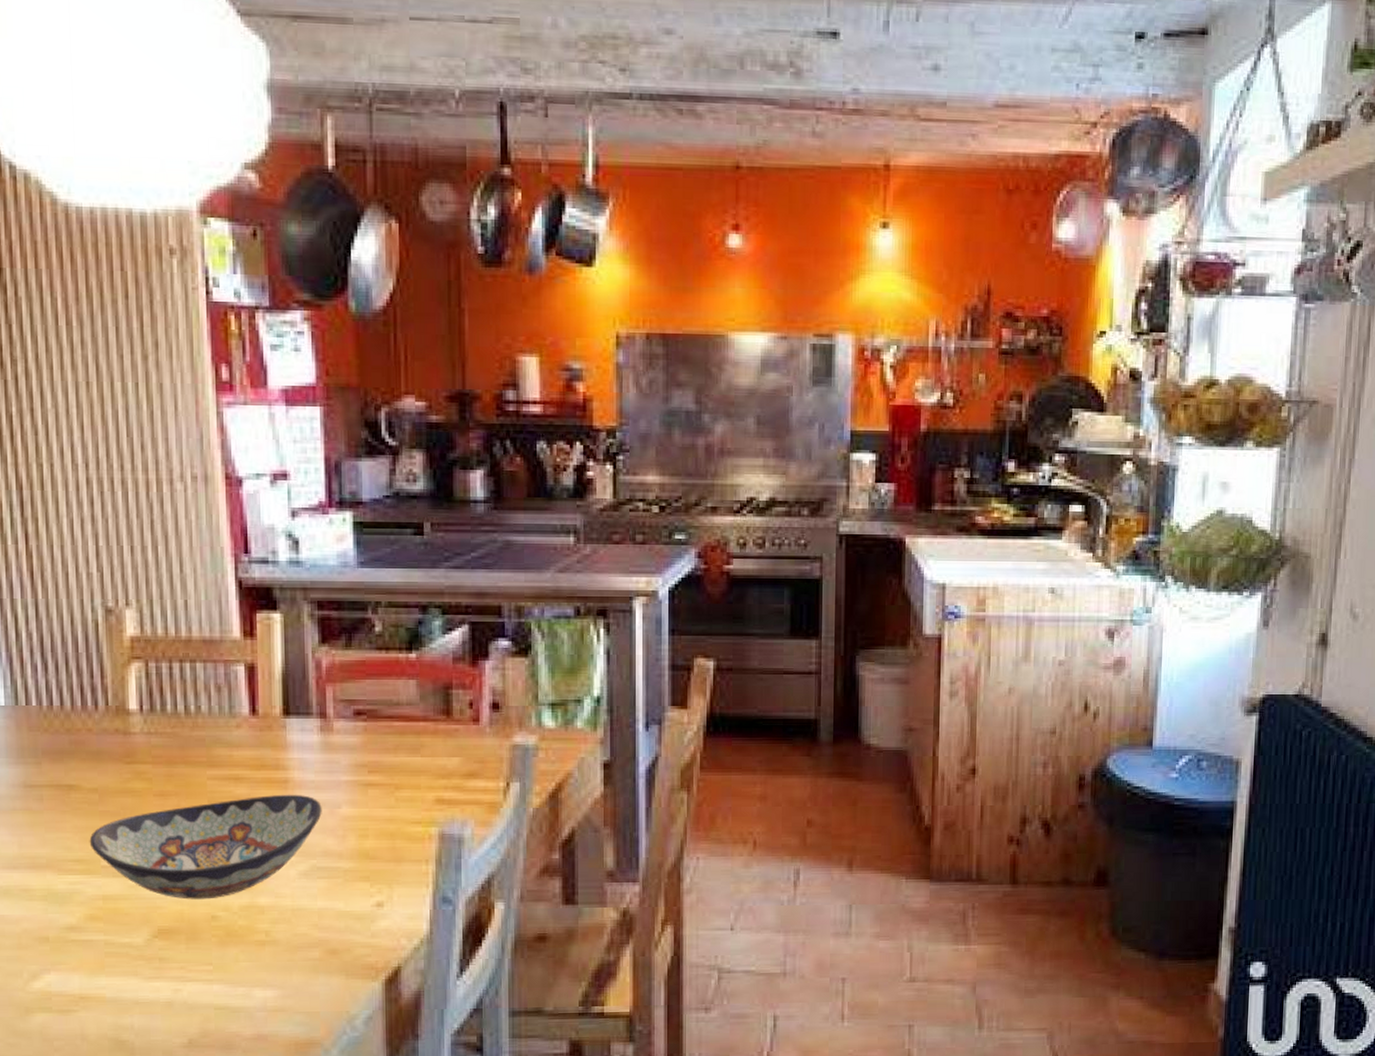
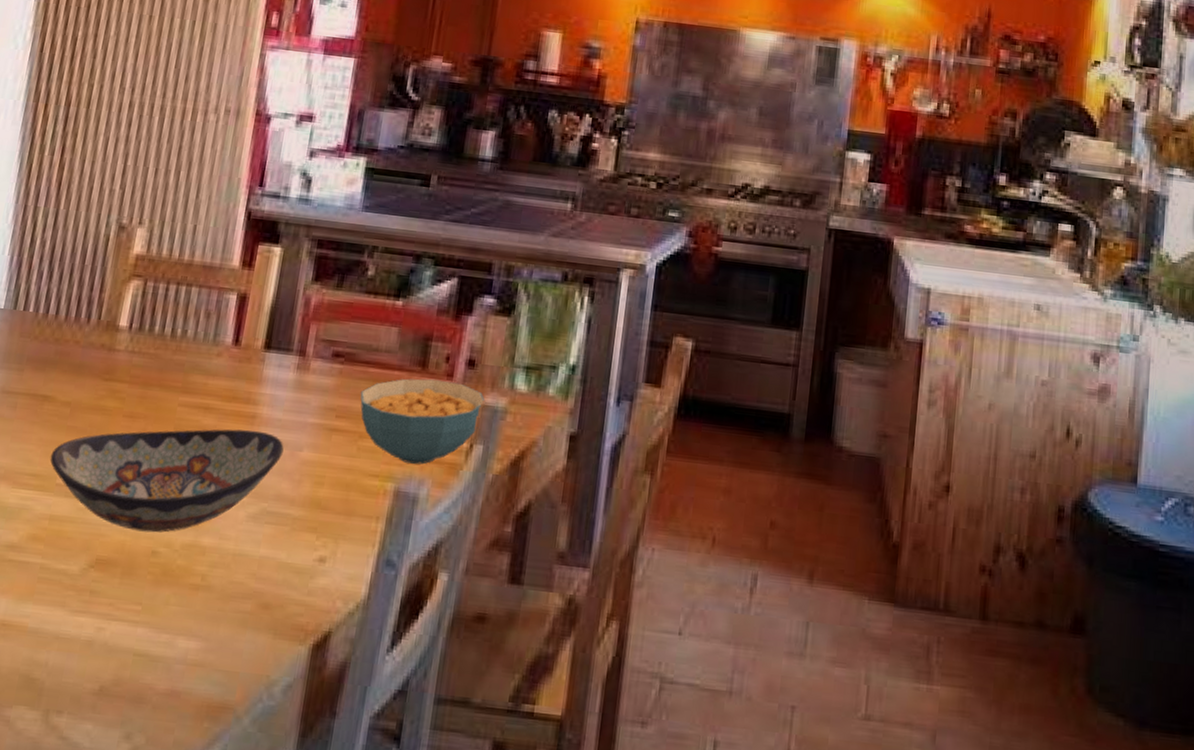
cereal bowl: none [389,725,516,807] -> present [360,378,486,465]

